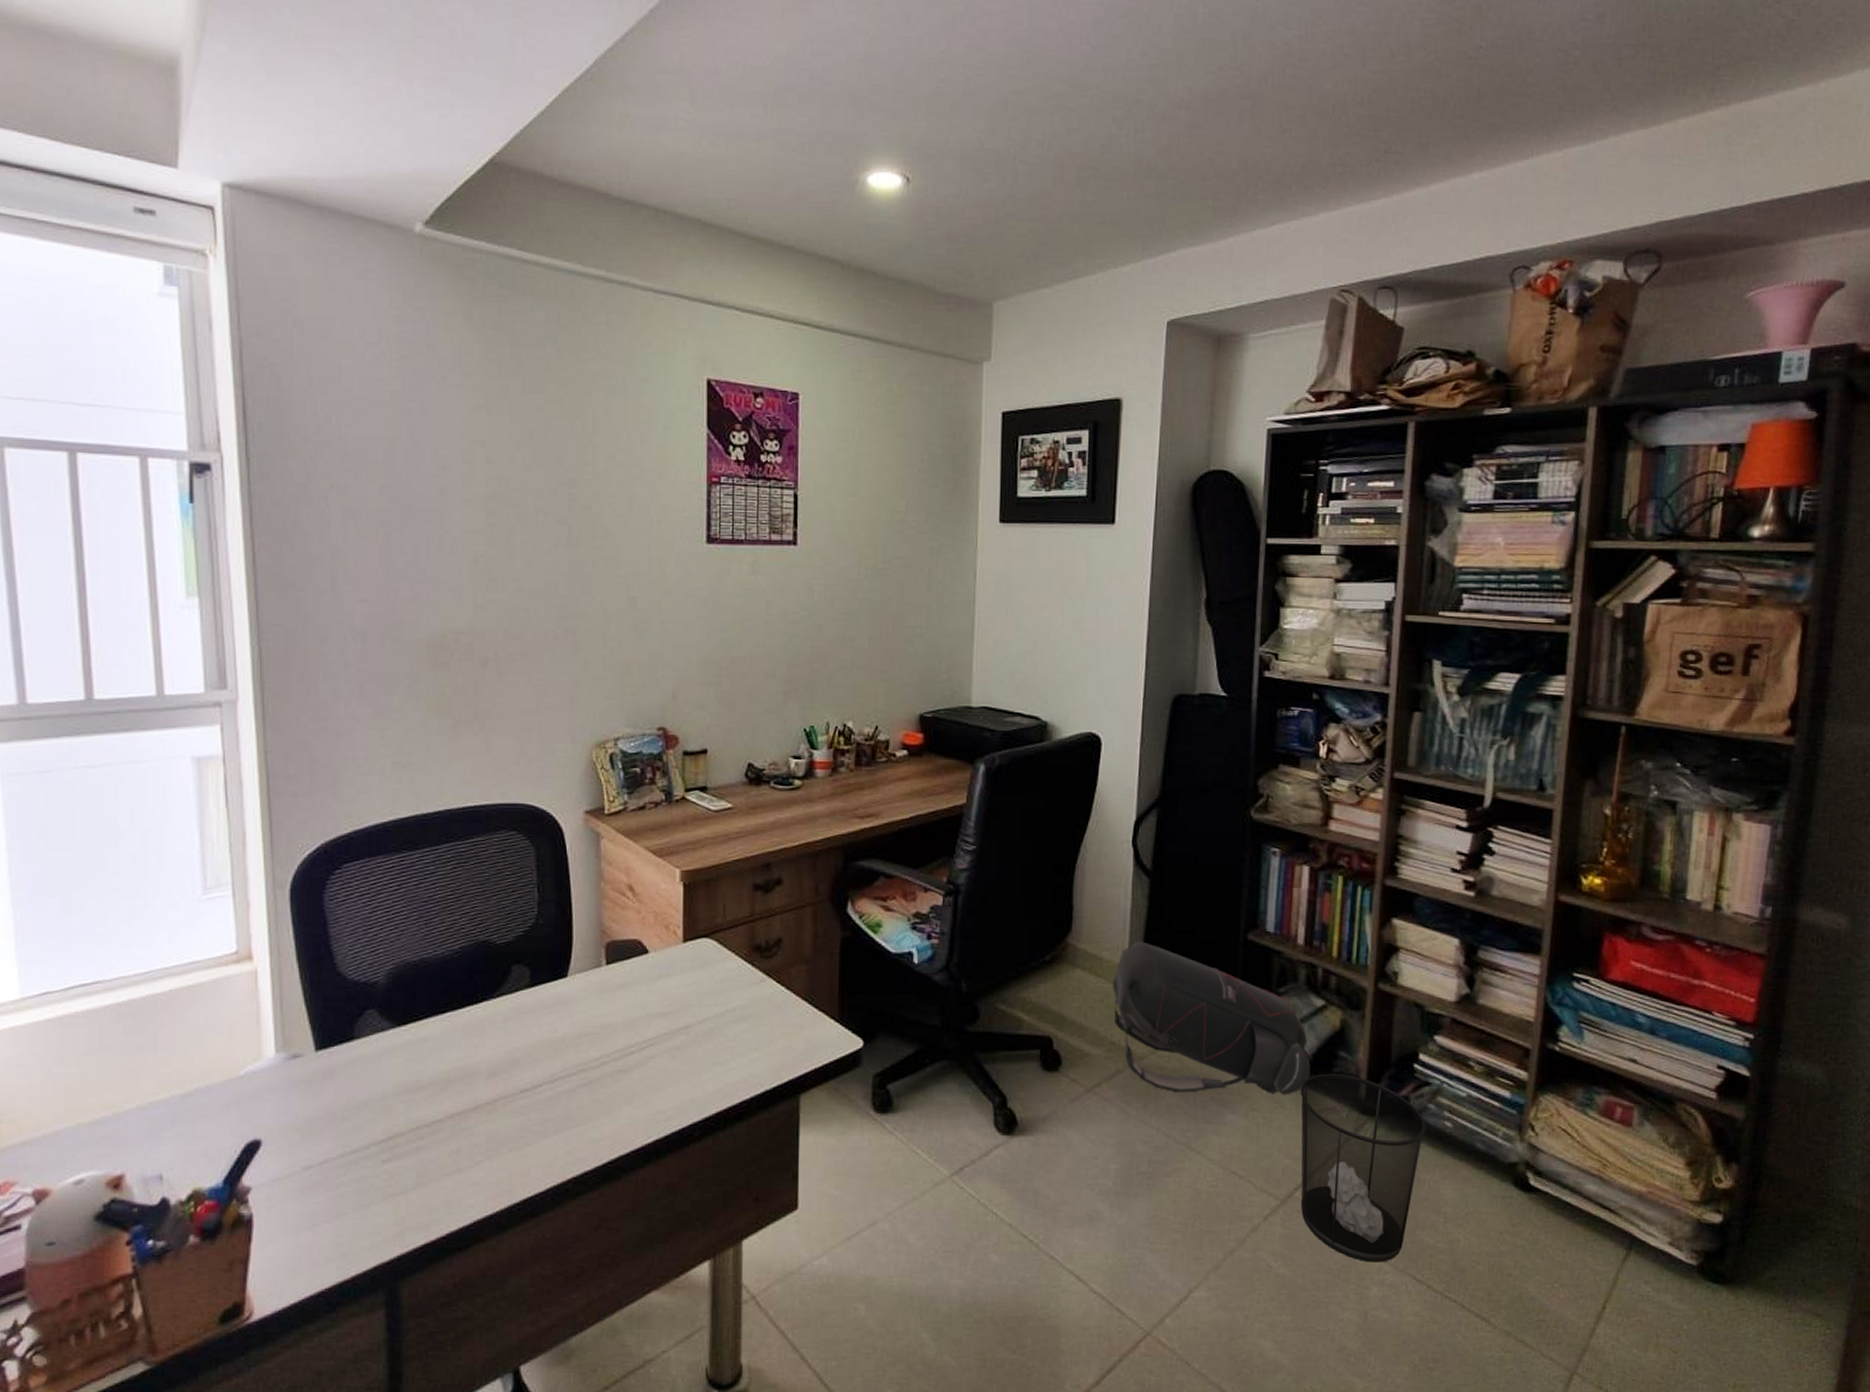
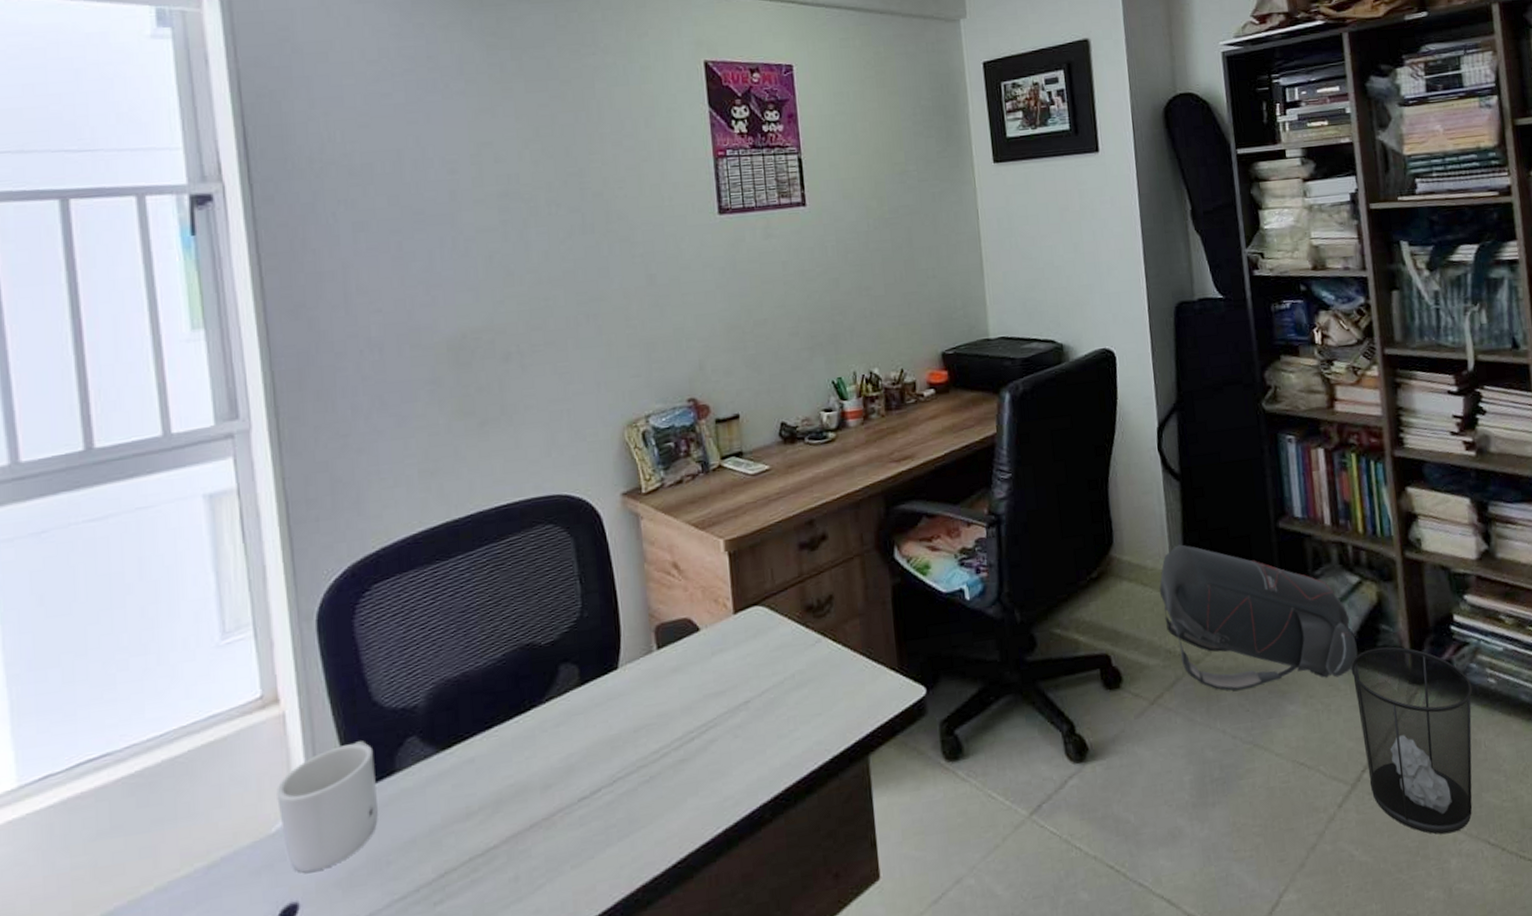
mug: none [246,1005,336,1115] -> present [276,740,378,873]

